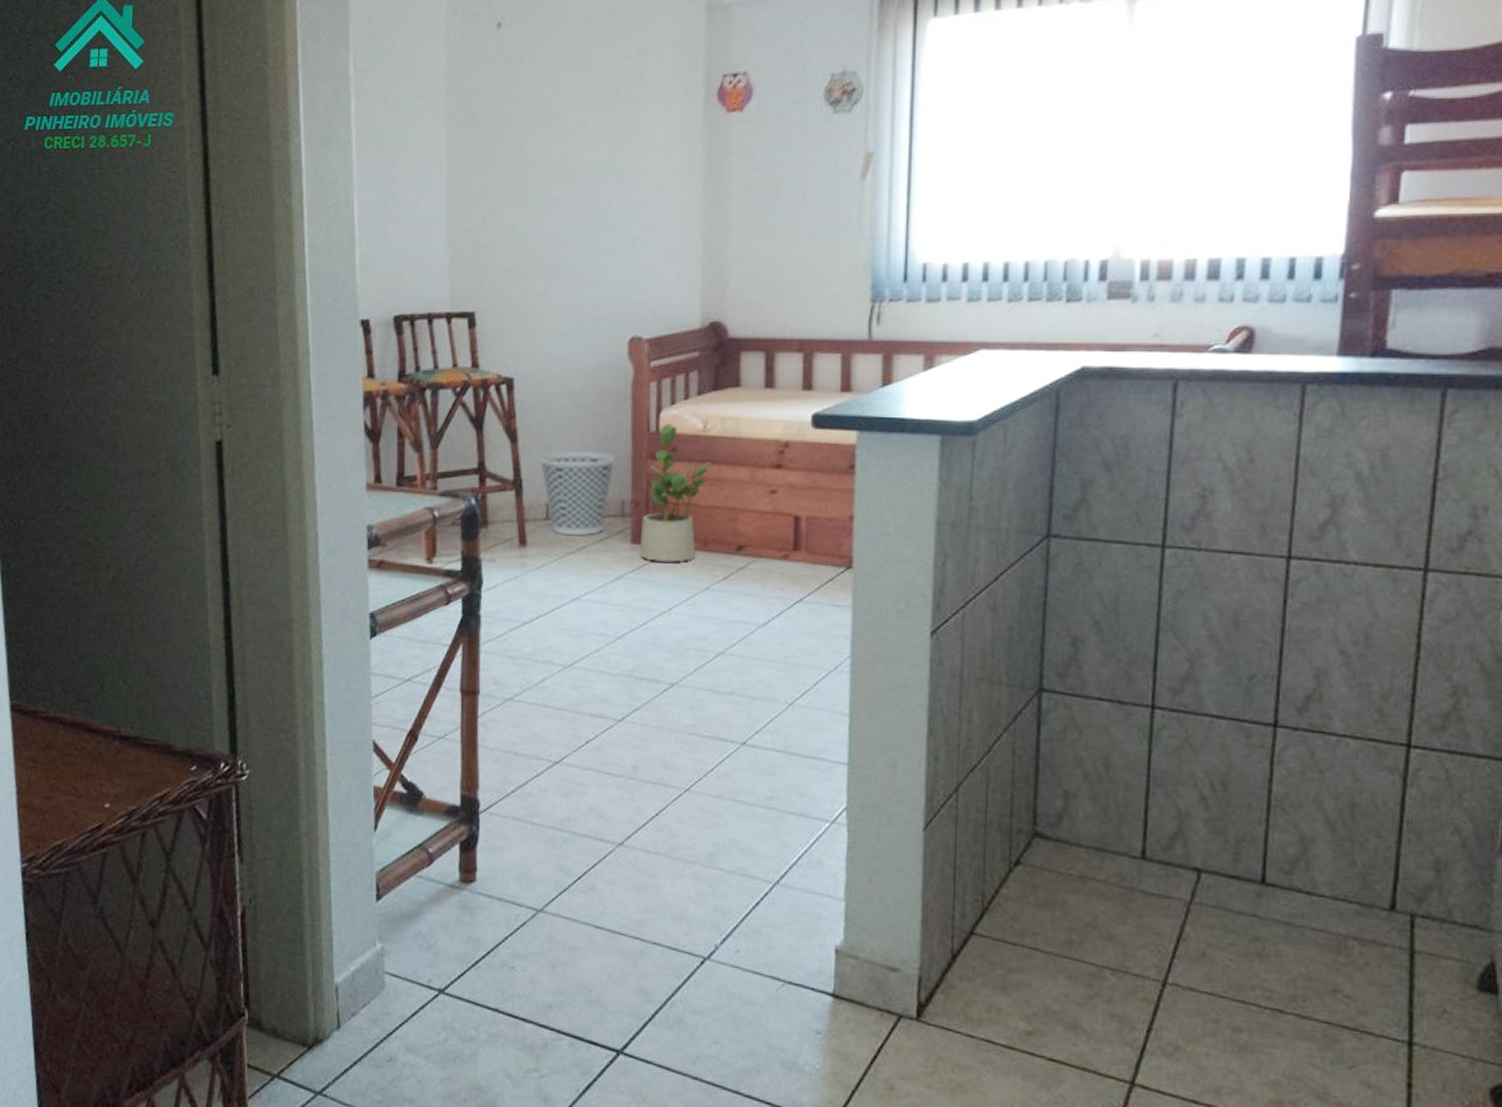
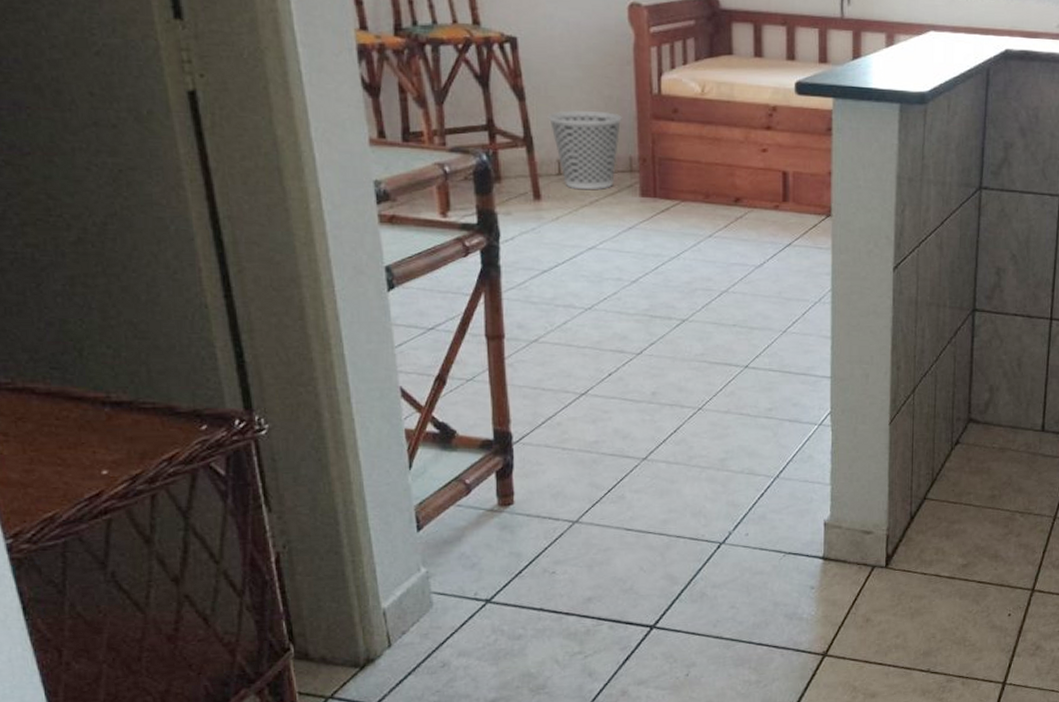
potted plant: present [639,423,713,562] -> none [648,86,711,213]

